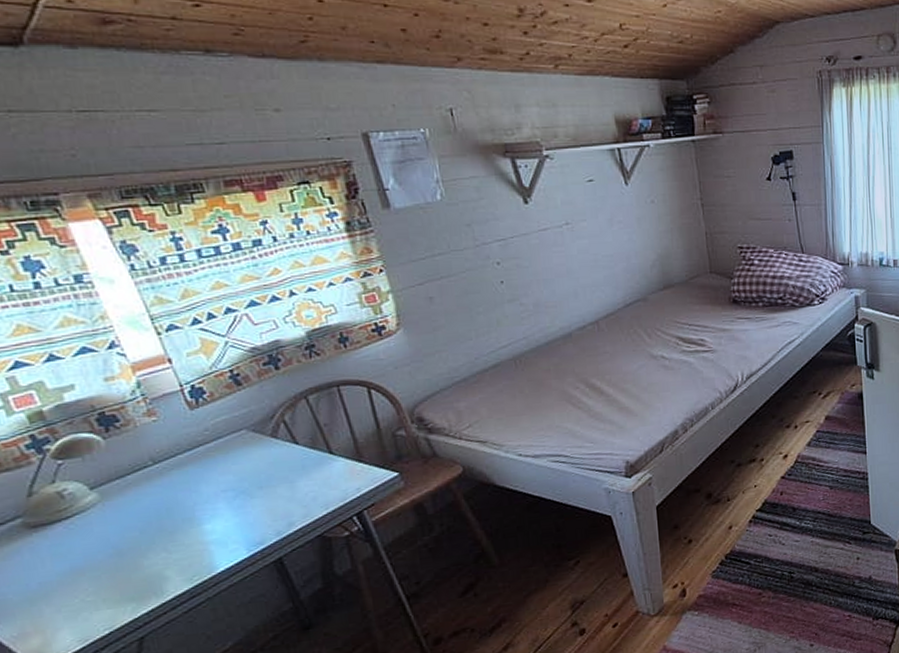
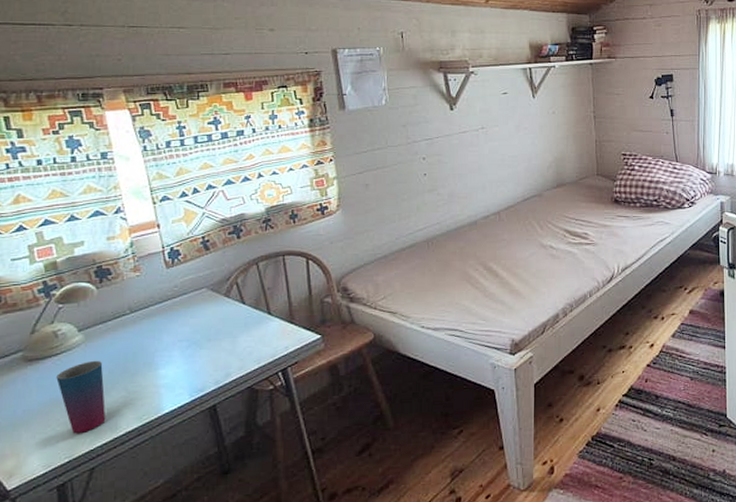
cup: none [72,520,148,604] -> present [56,360,106,434]

